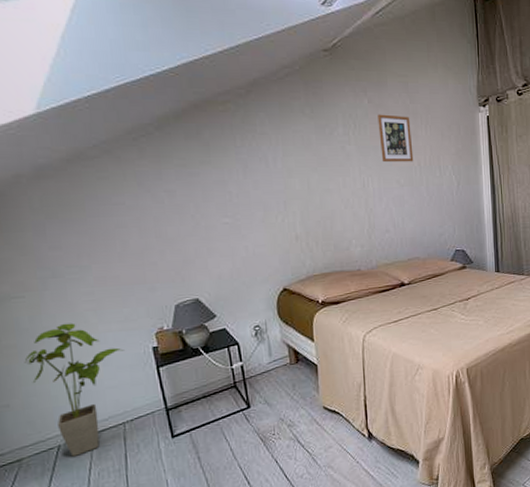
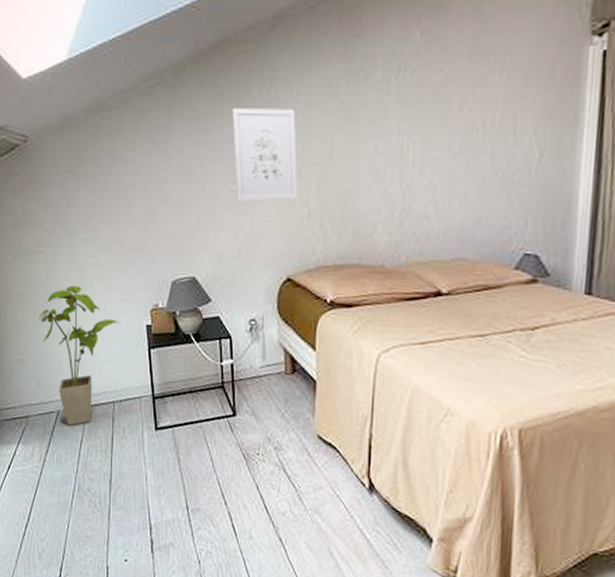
wall art: none [218,156,286,232] -> present [232,108,299,203]
picture frame: present [378,114,414,163] -> none [430,51,479,121]

